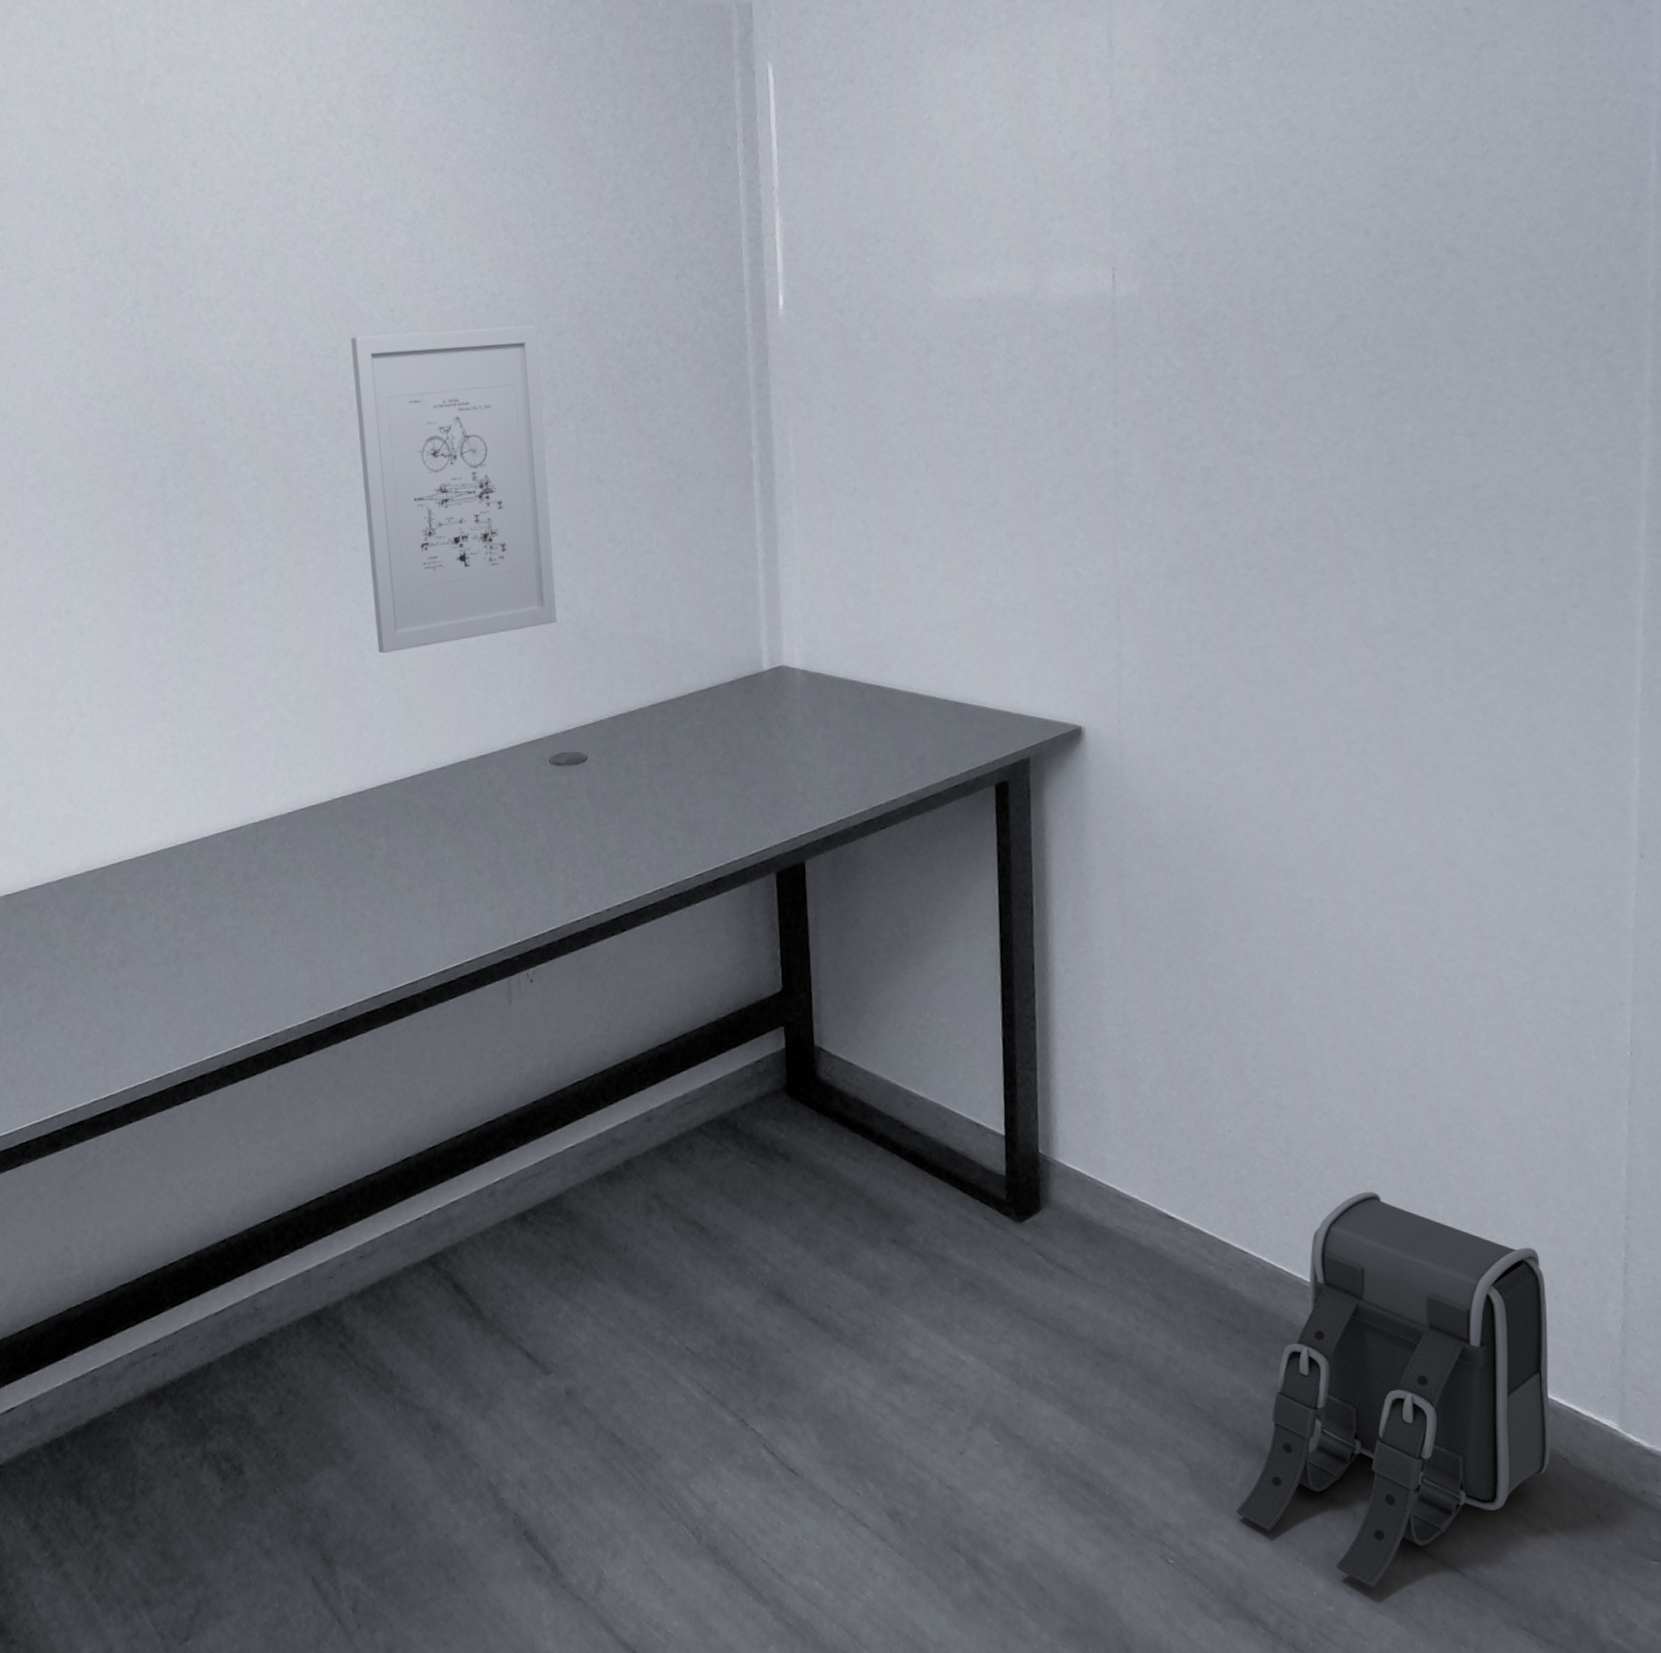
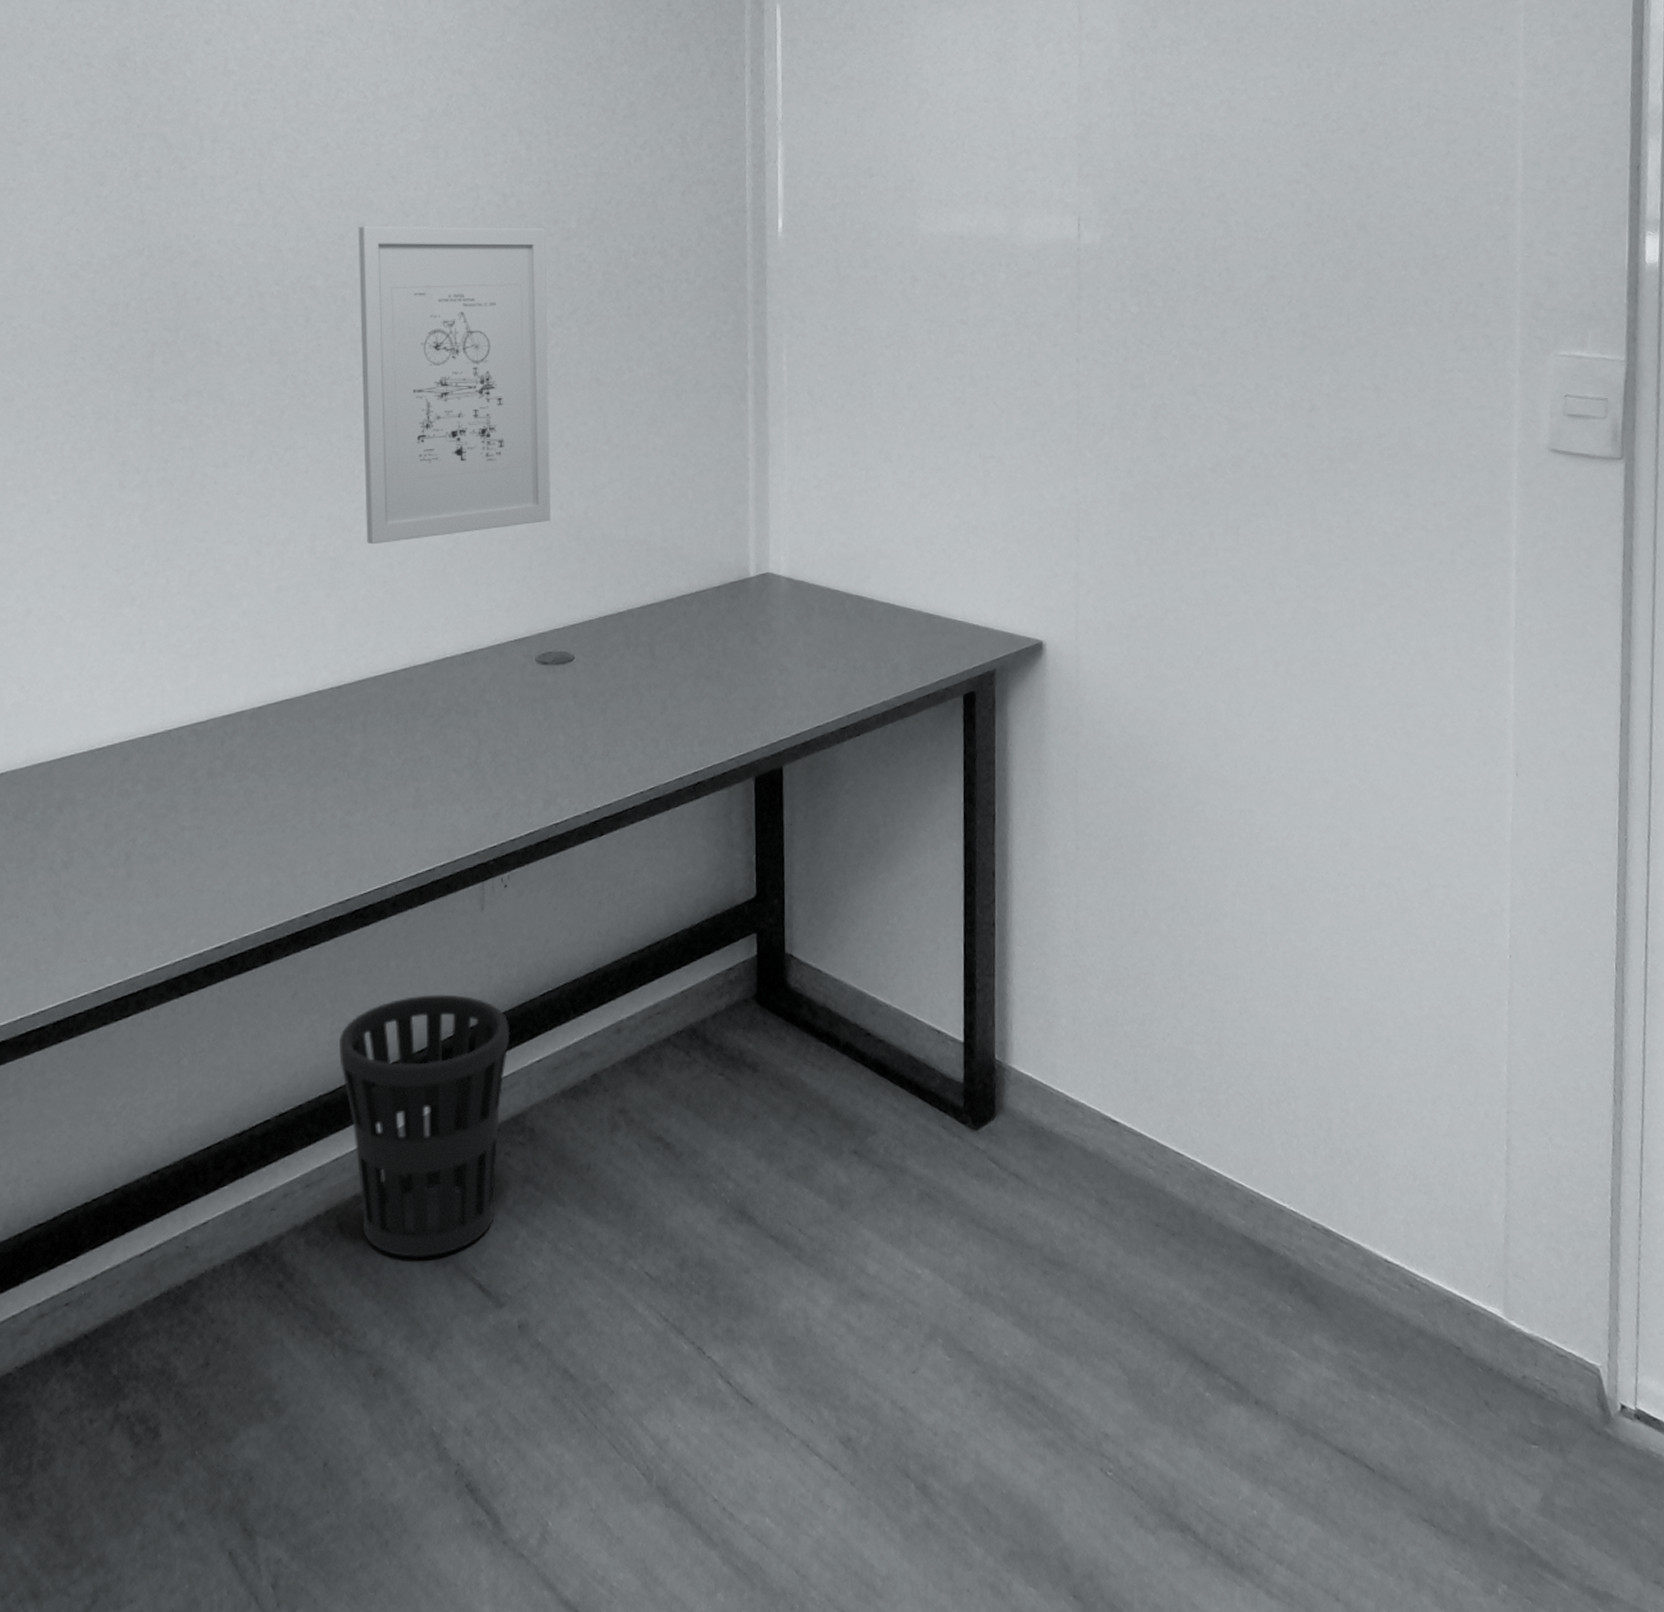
wastebasket: none [381,1083,544,1326] -> present [338,994,510,1258]
backpack: present [1236,1191,1551,1588] -> none [1170,1091,1446,1489]

